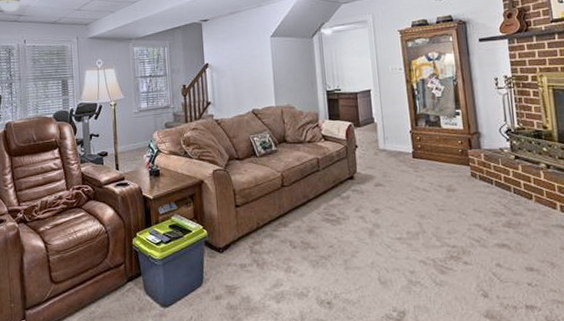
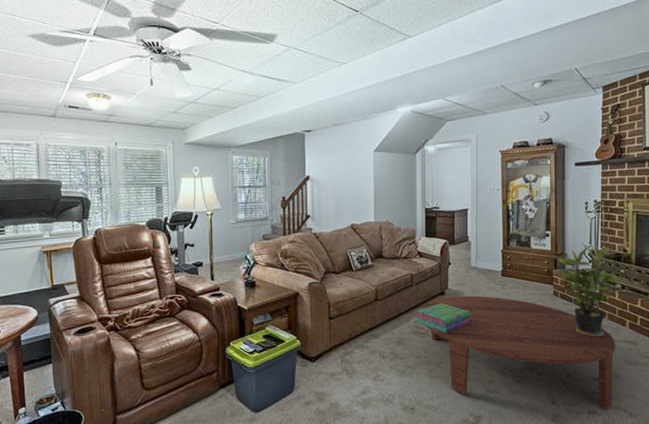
stack of books: none [325,188,387,220] -> present [416,303,473,333]
coffee table: none [328,179,553,305] -> present [419,295,615,411]
potted plant: none [471,121,542,222] -> present [557,244,618,337]

